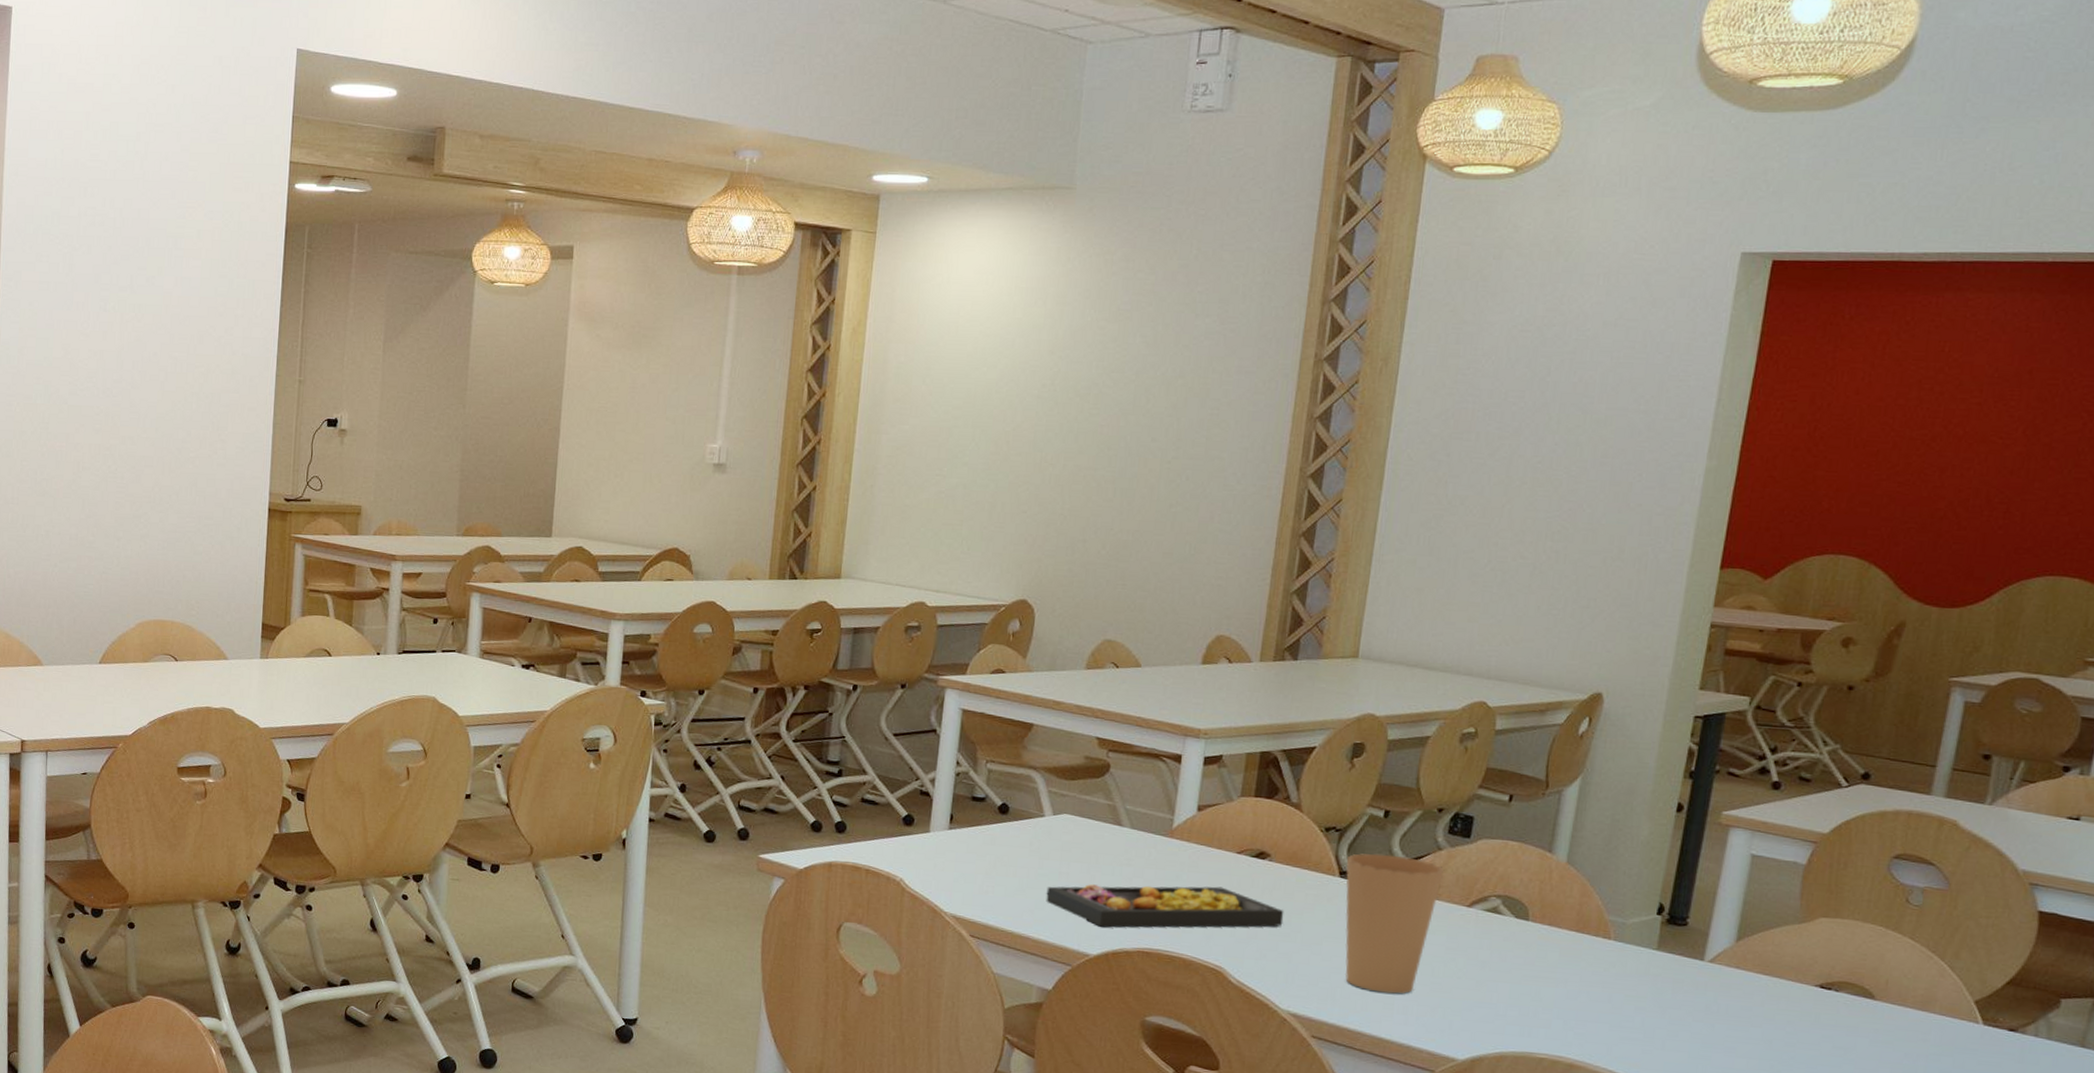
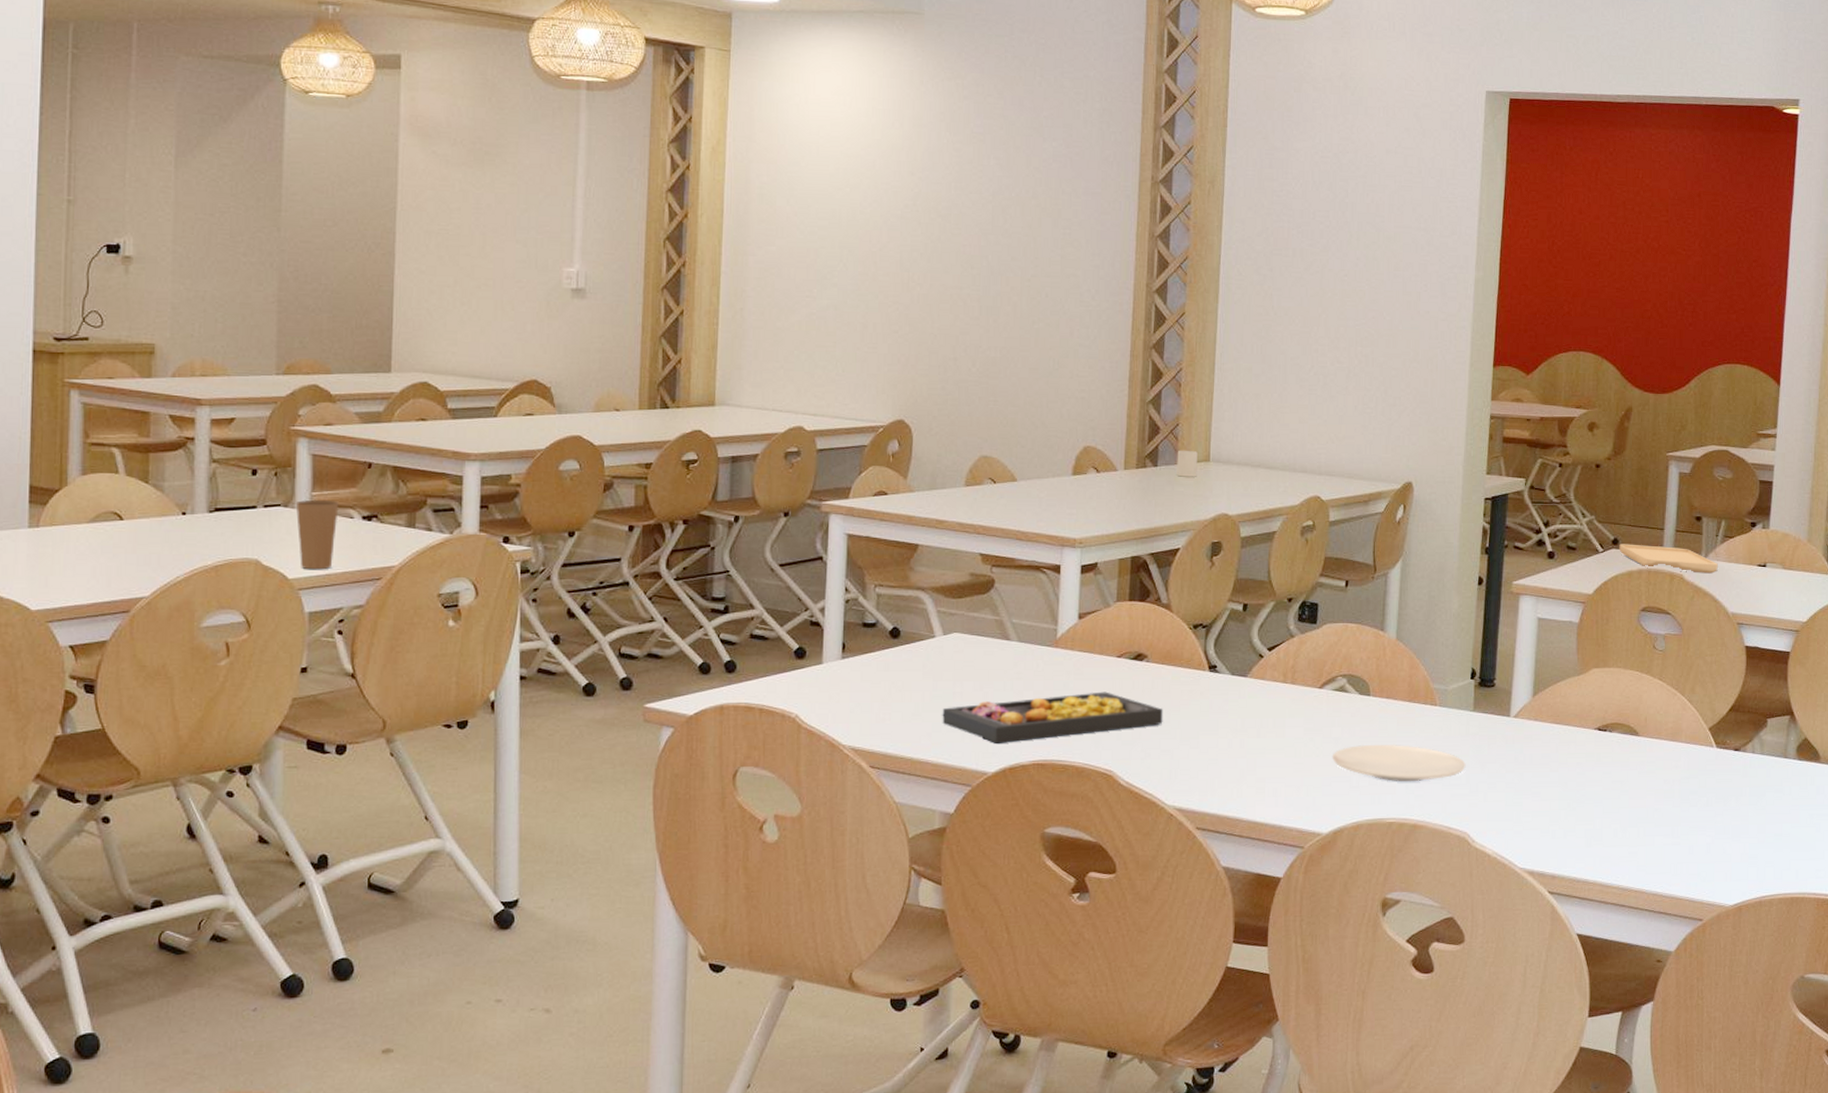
cup: none [467,648,503,709] -> present [295,500,339,569]
cup: none [1319,644,1345,674] -> present [1177,450,1197,477]
cup: present [1344,853,1445,994] -> none [1214,646,1298,778]
plate: none [1476,971,1642,1019] -> present [1332,744,1466,781]
tray: none [1870,779,2009,823] -> present [1619,544,1718,574]

